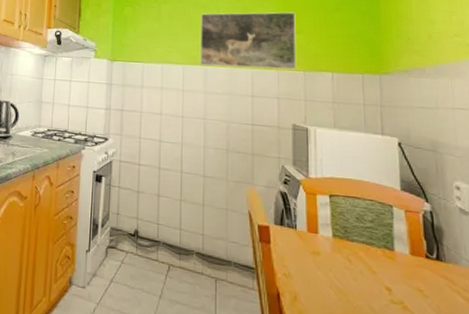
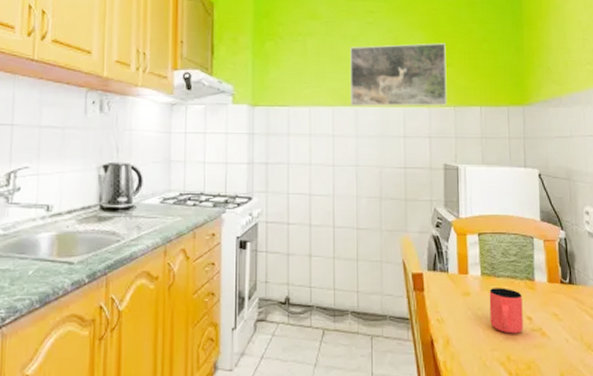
cup: none [341,251,382,303] -> present [489,288,524,334]

